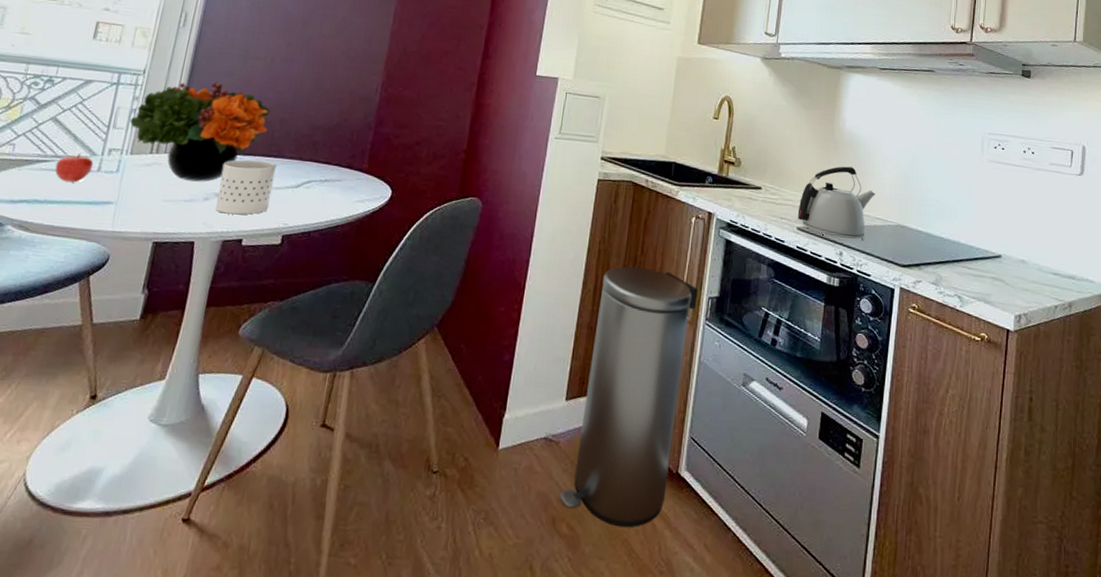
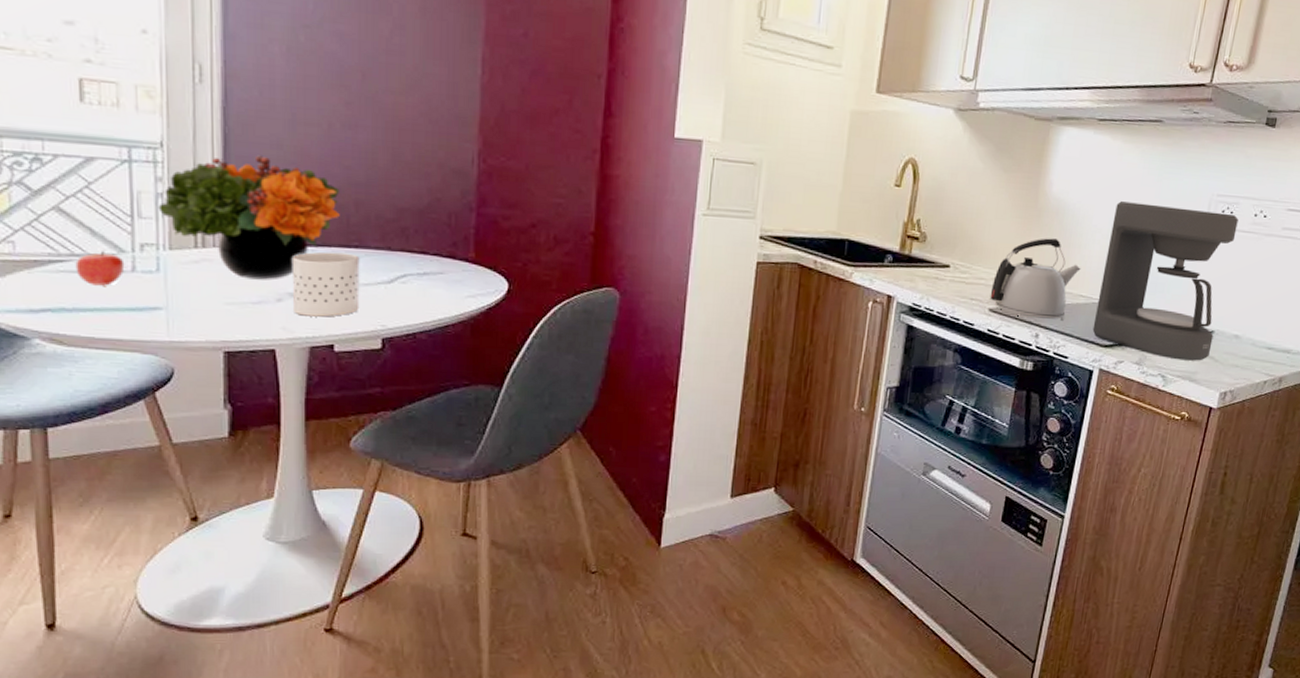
pedal bin: present [559,266,698,528] -> none [728,358,875,612]
coffee maker: none [890,136,1010,284] -> present [1092,201,1239,361]

